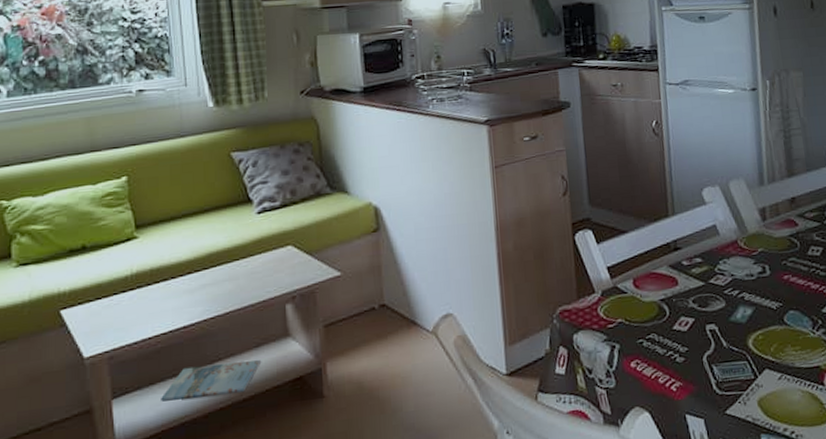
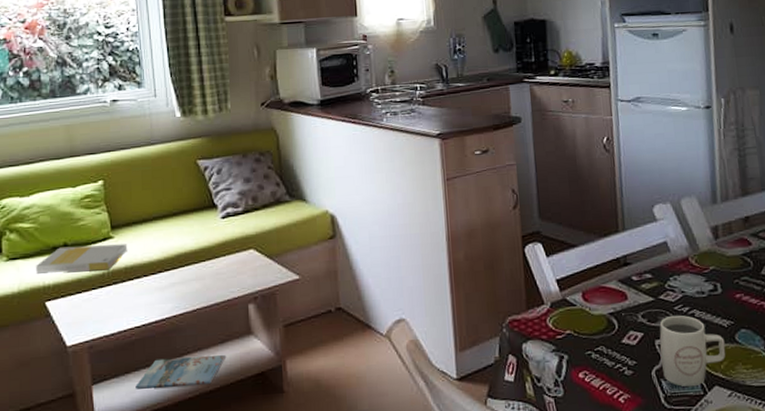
book: none [49,244,154,280] -> present [35,244,128,274]
mug: none [710,298,776,372] -> present [659,315,726,388]

